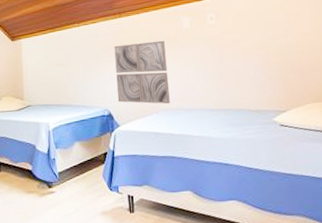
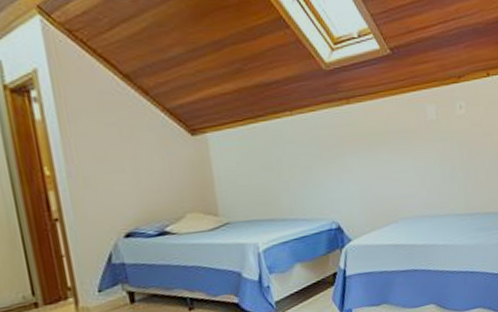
wall art: present [114,40,170,105] -> none [341,134,412,213]

